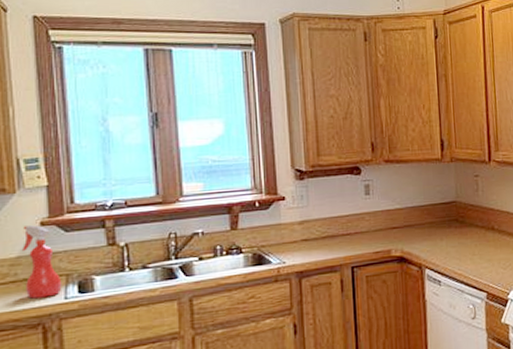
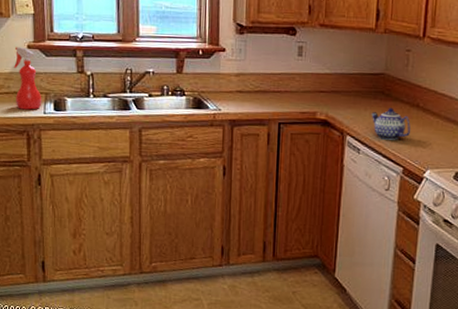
teapot: none [447,234,489,268] -> present [371,108,410,140]

